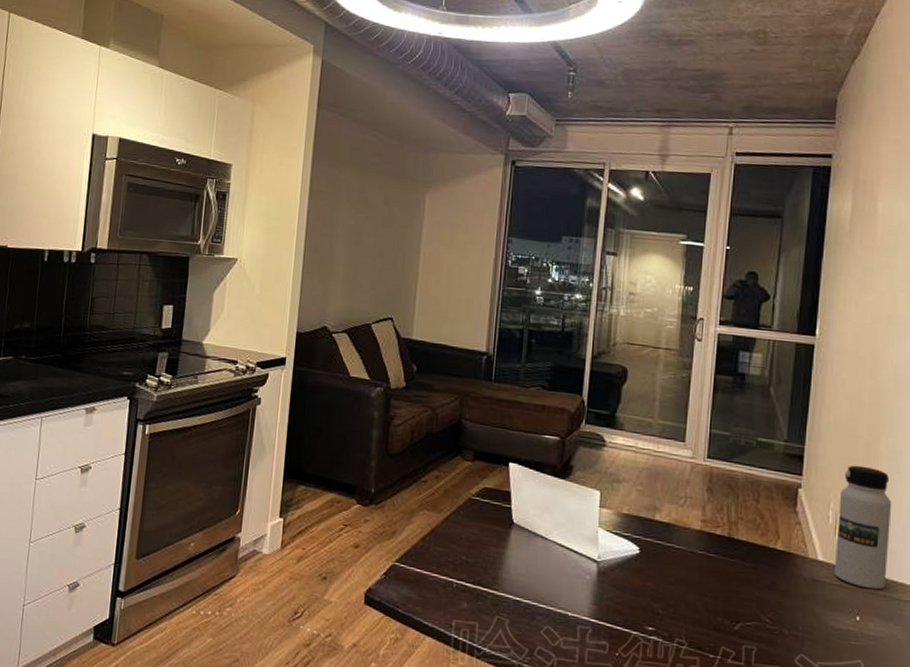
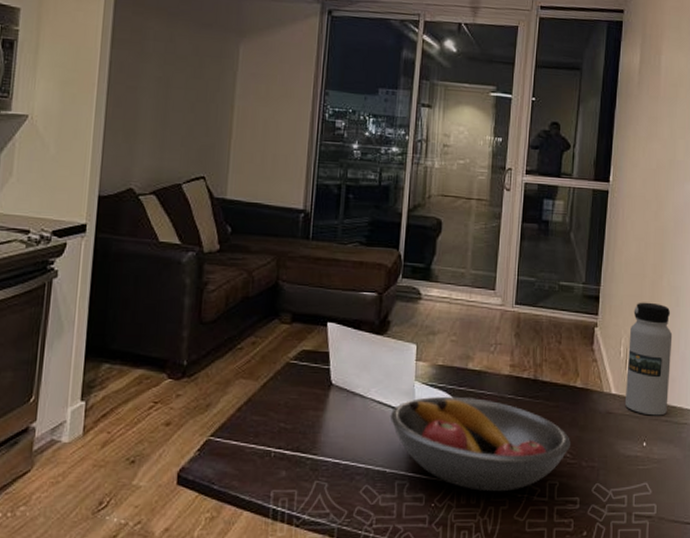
fruit bowl: none [572,544,770,650] -> present [390,396,570,492]

